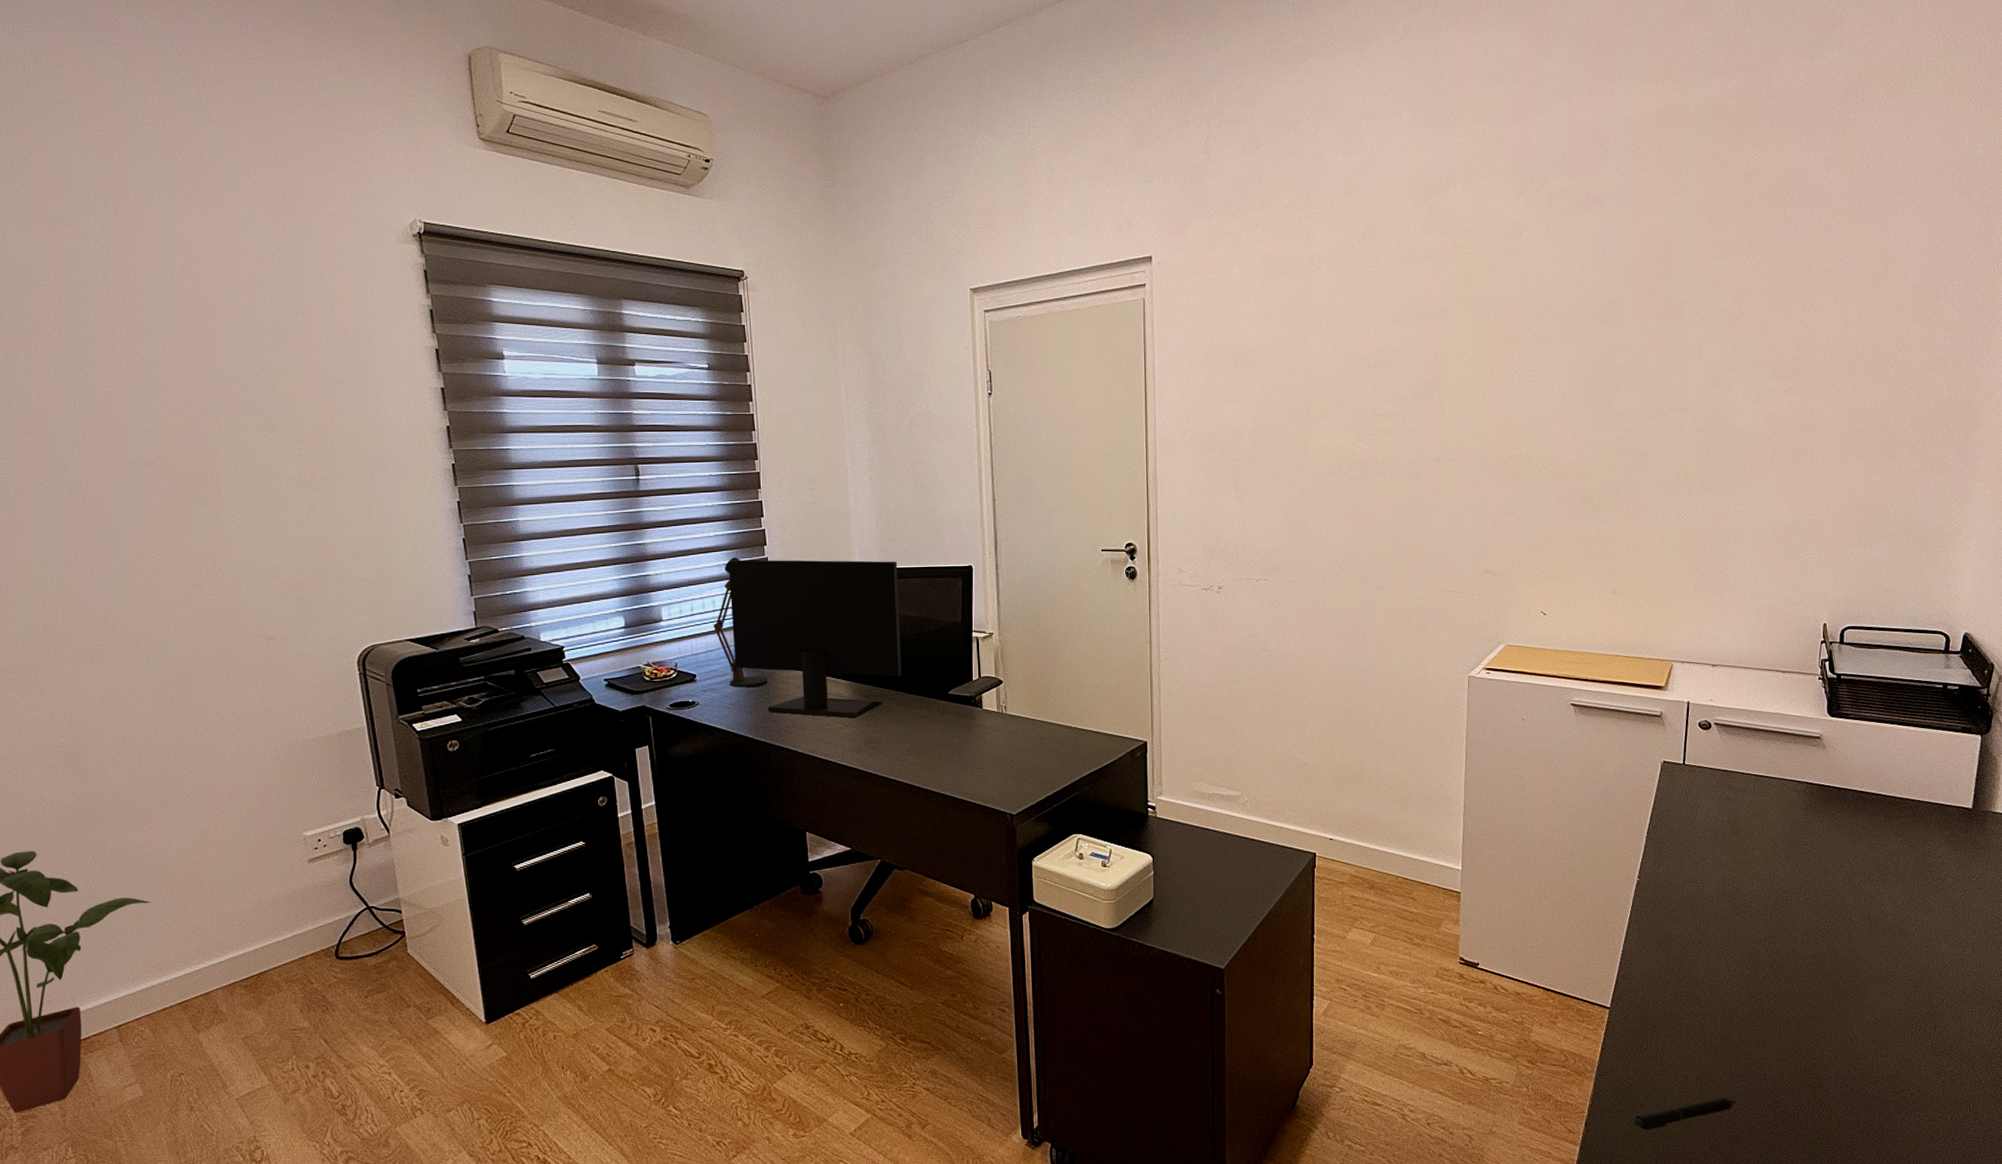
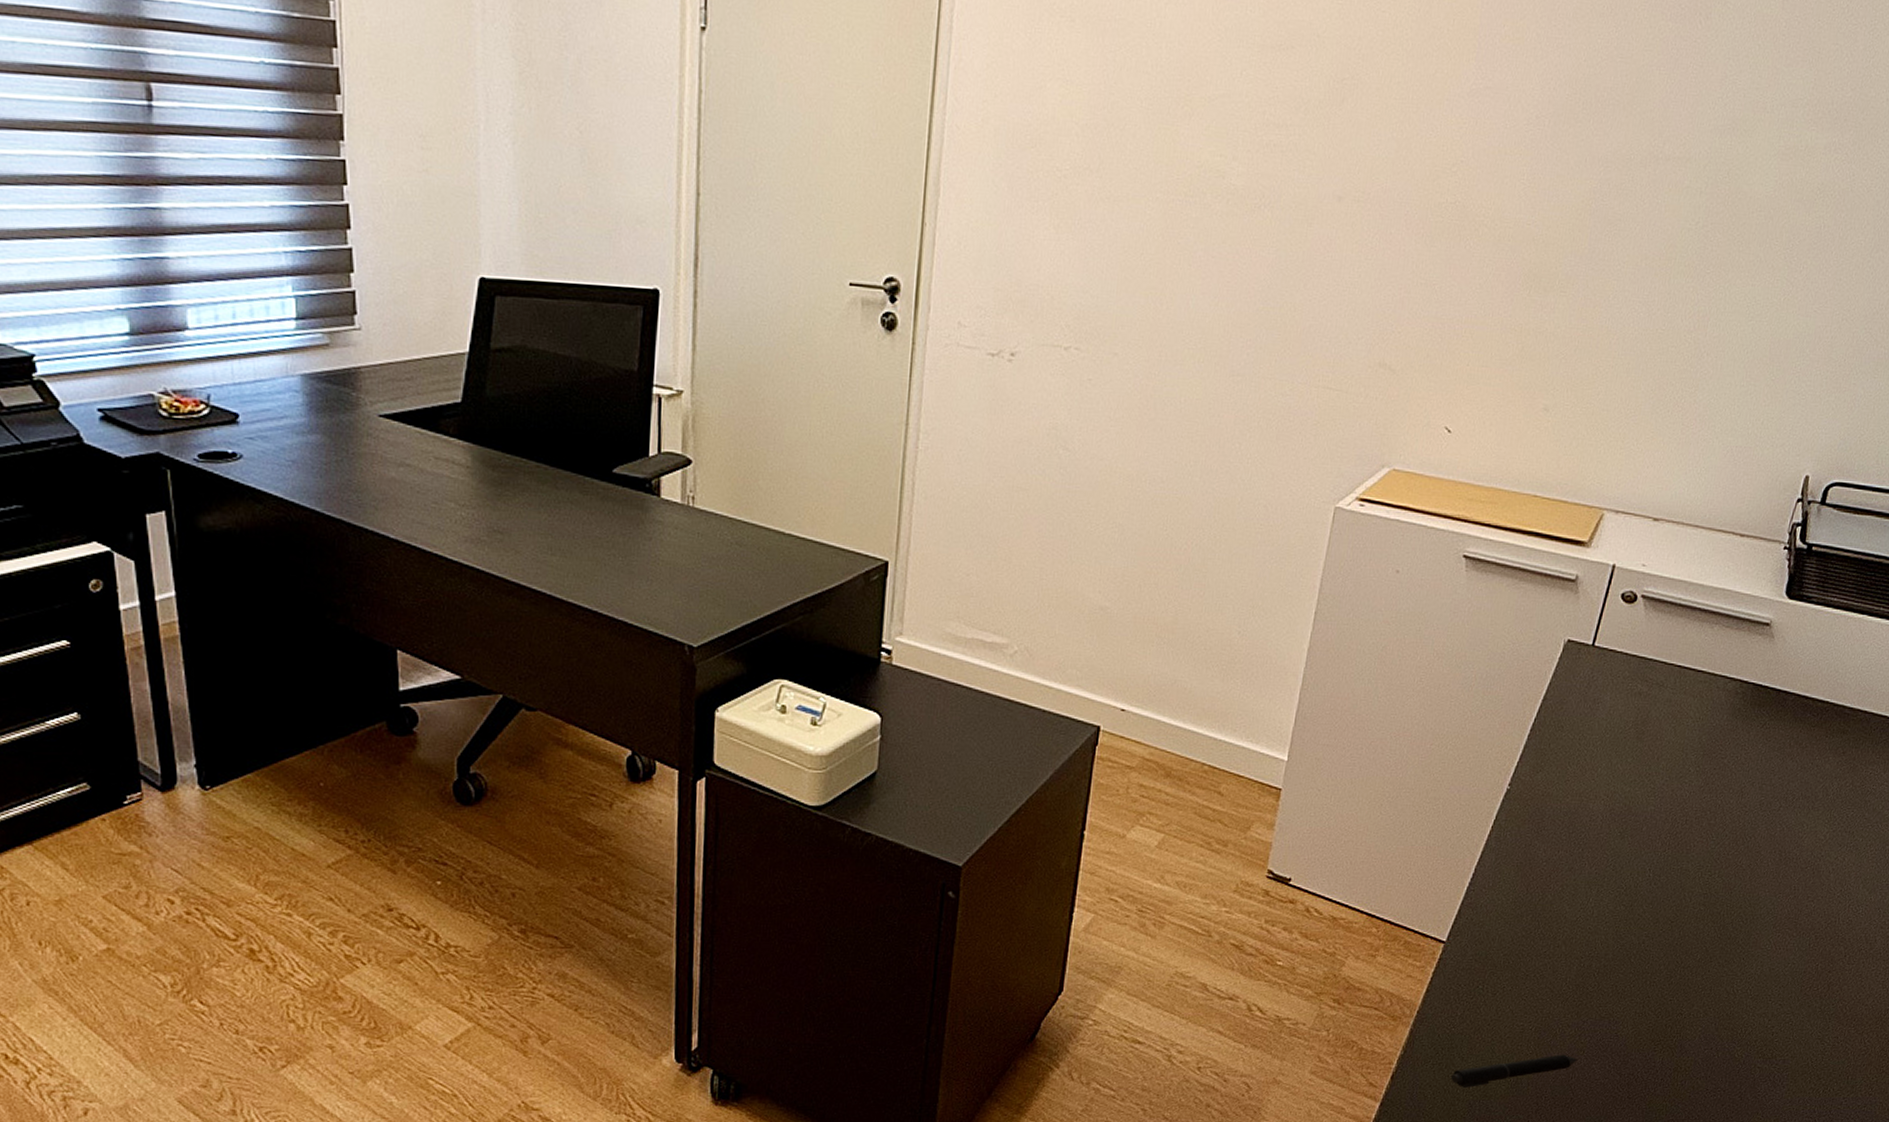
desk lamp: present [713,557,768,688] -> none [266,243,347,440]
computer monitor: present [728,559,902,719] -> none [290,246,549,497]

